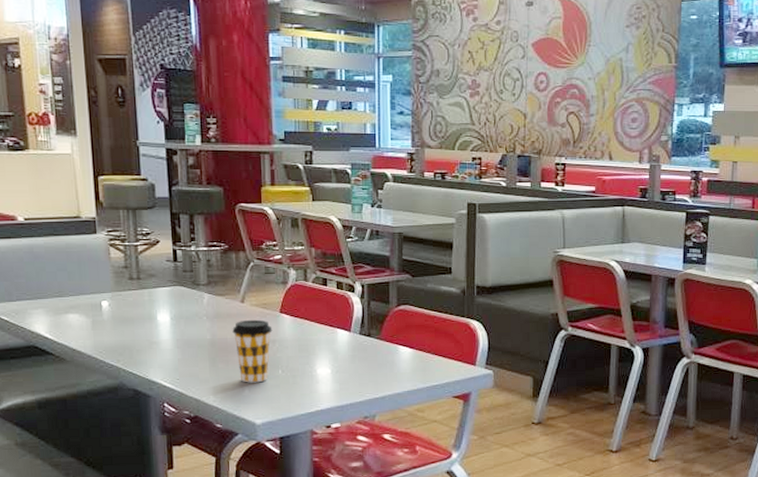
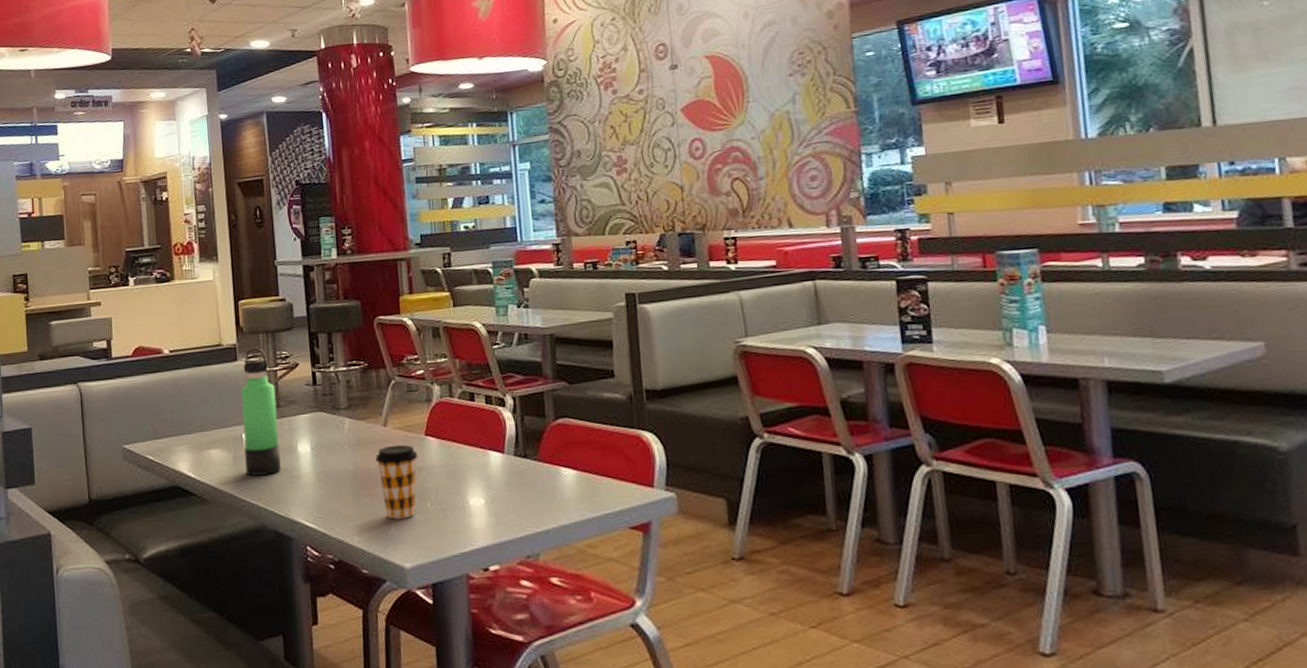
thermos bottle: none [100,223,140,340] -> present [240,348,281,476]

